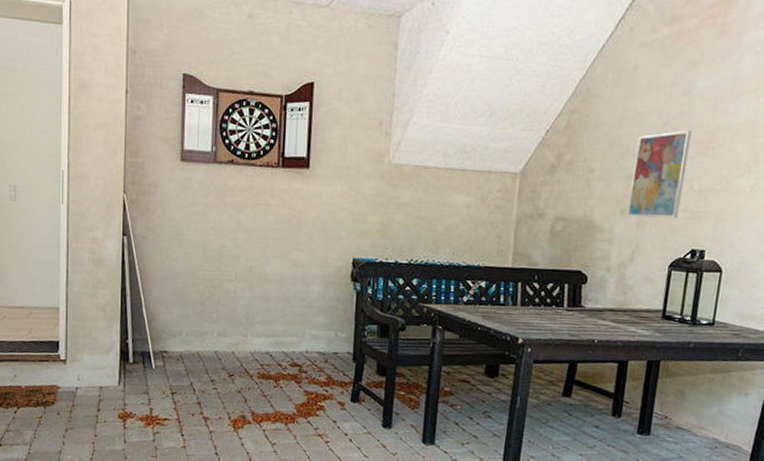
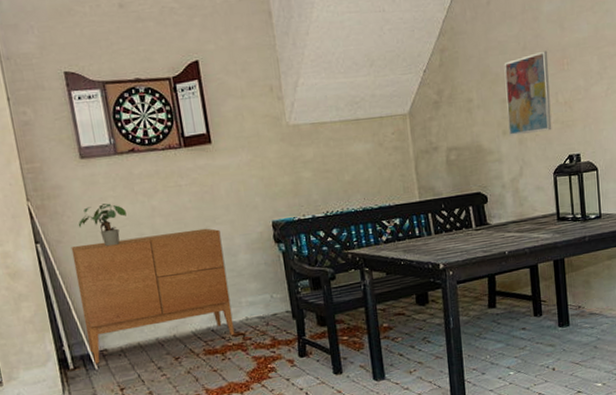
sideboard: none [151,245,299,365] -> present [71,228,235,364]
potted plant: none [165,209,212,253] -> present [78,203,126,247]

